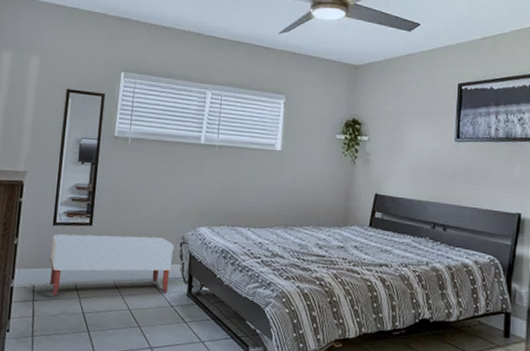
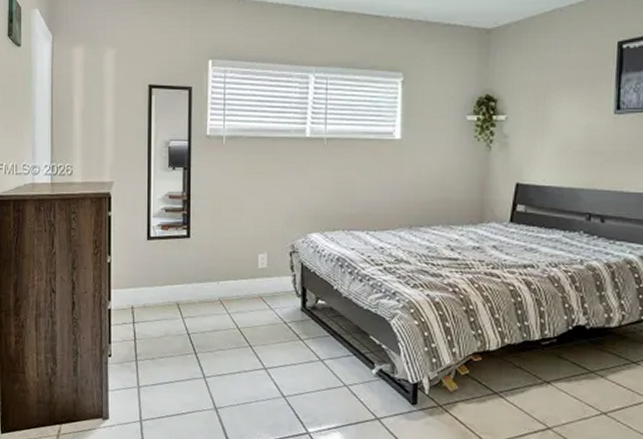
bench: present [50,234,174,296] -> none [147,247,283,317]

